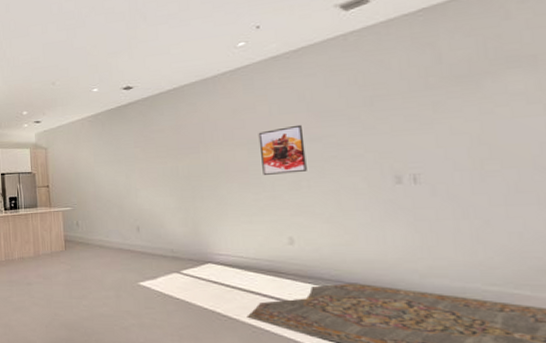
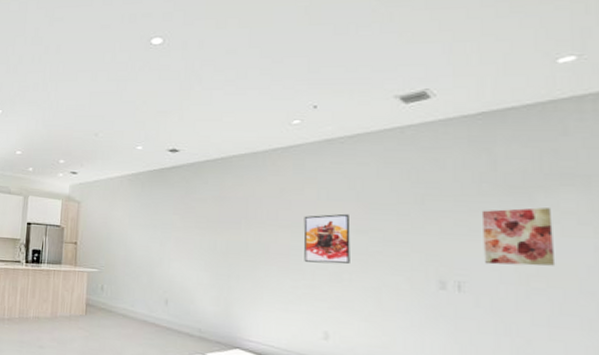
wall art: none [430,92,508,155] -> present [481,207,556,266]

